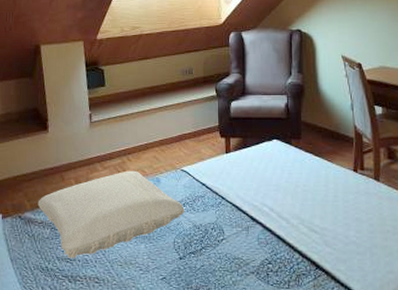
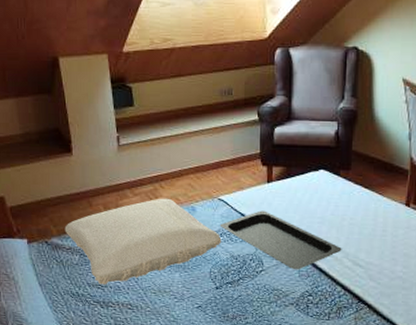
serving tray: none [182,180,298,238] -> present [219,210,342,270]

